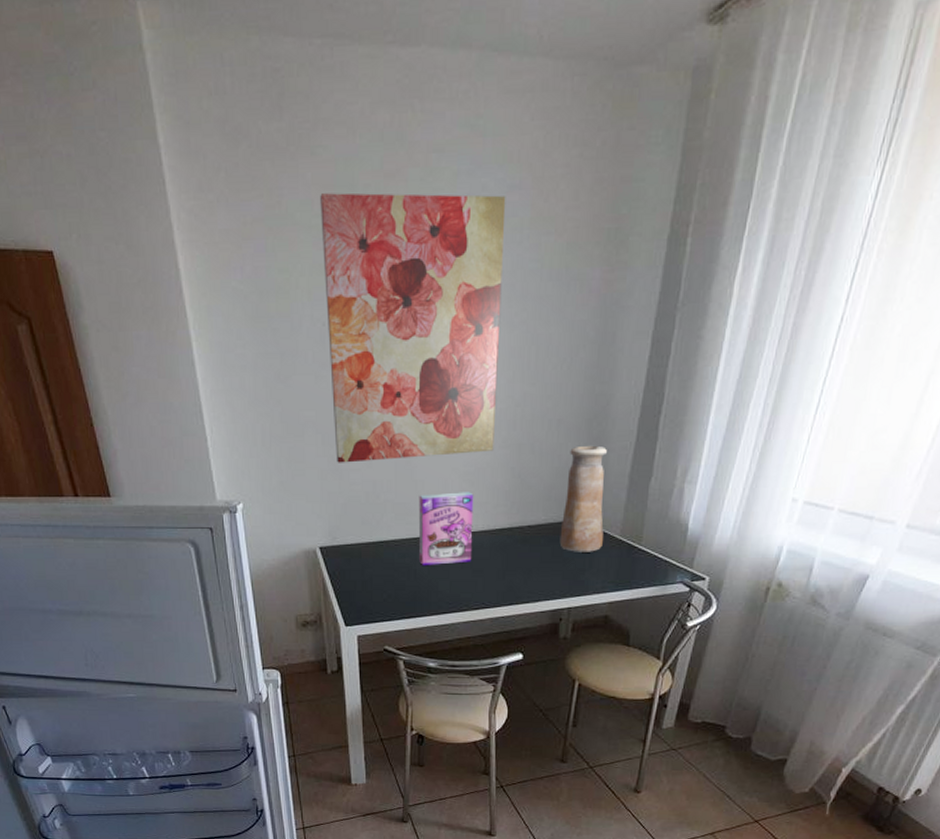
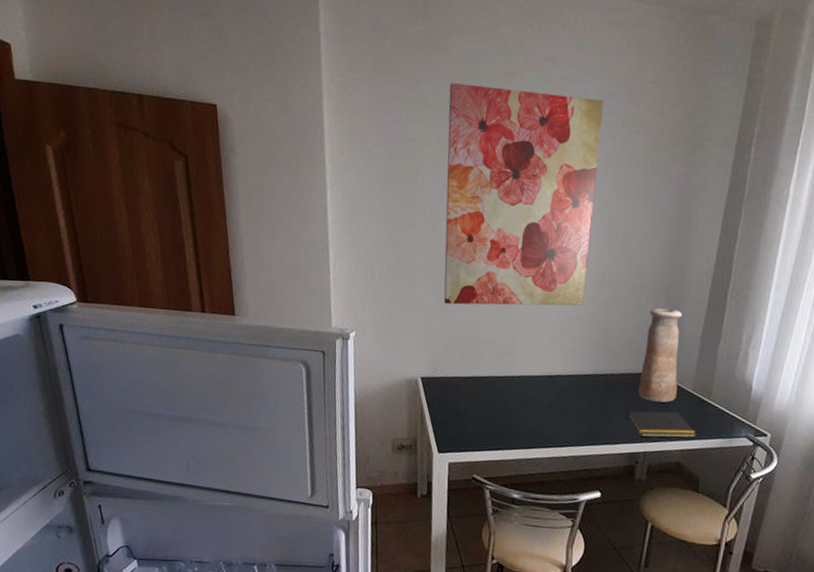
cereal box: present [418,492,474,566] -> none [511,338,564,403]
notepad: none [546,562,626,591] -> present [625,411,697,438]

